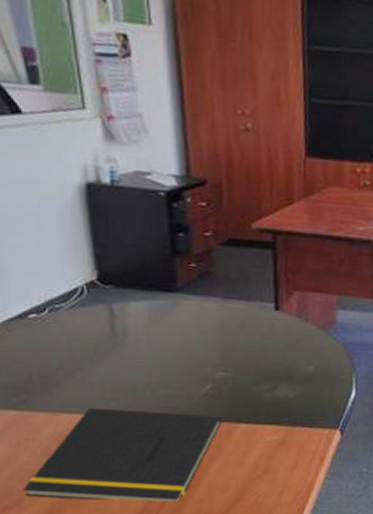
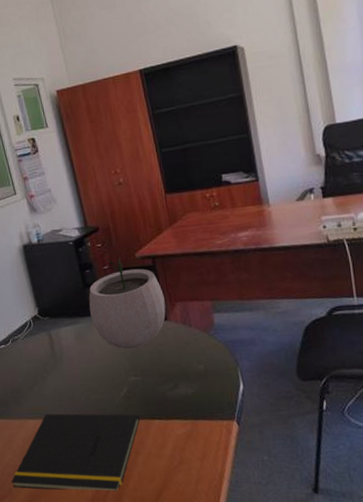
plant pot: none [176,224,280,339] -> present [89,257,166,349]

